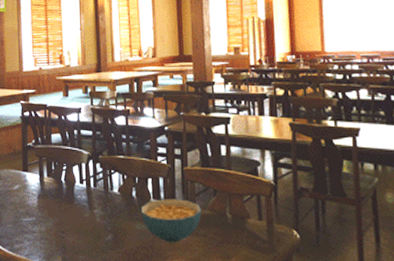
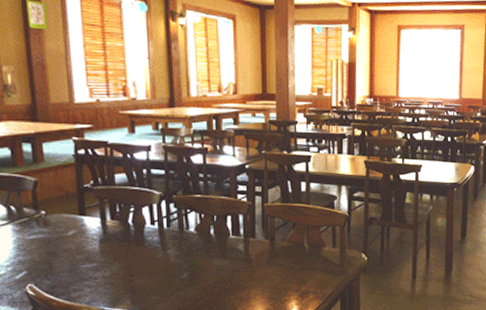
cereal bowl: present [141,199,201,243] -> none [219,234,280,275]

